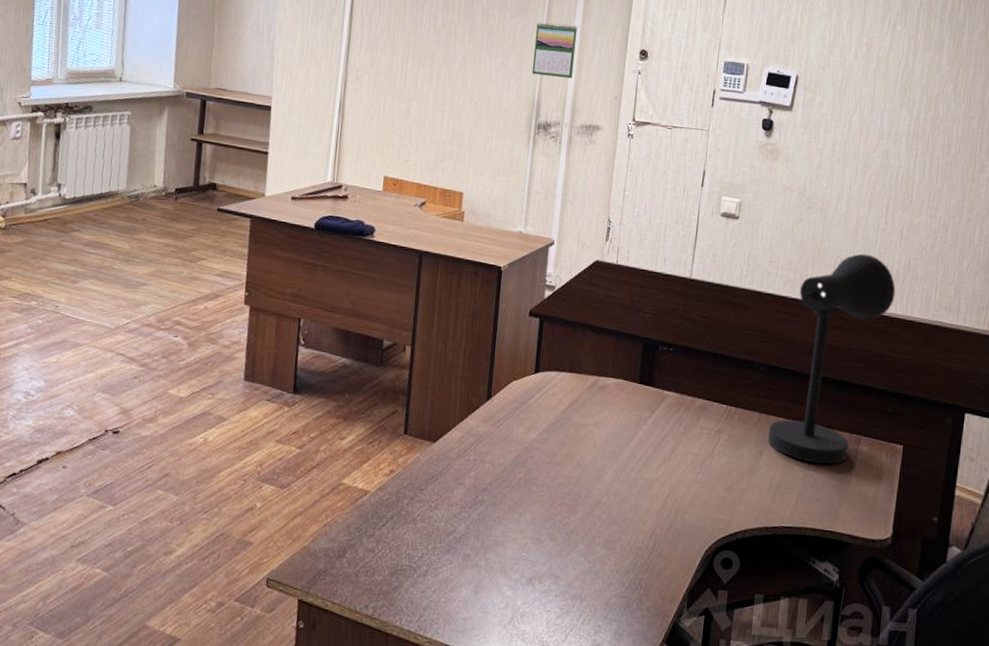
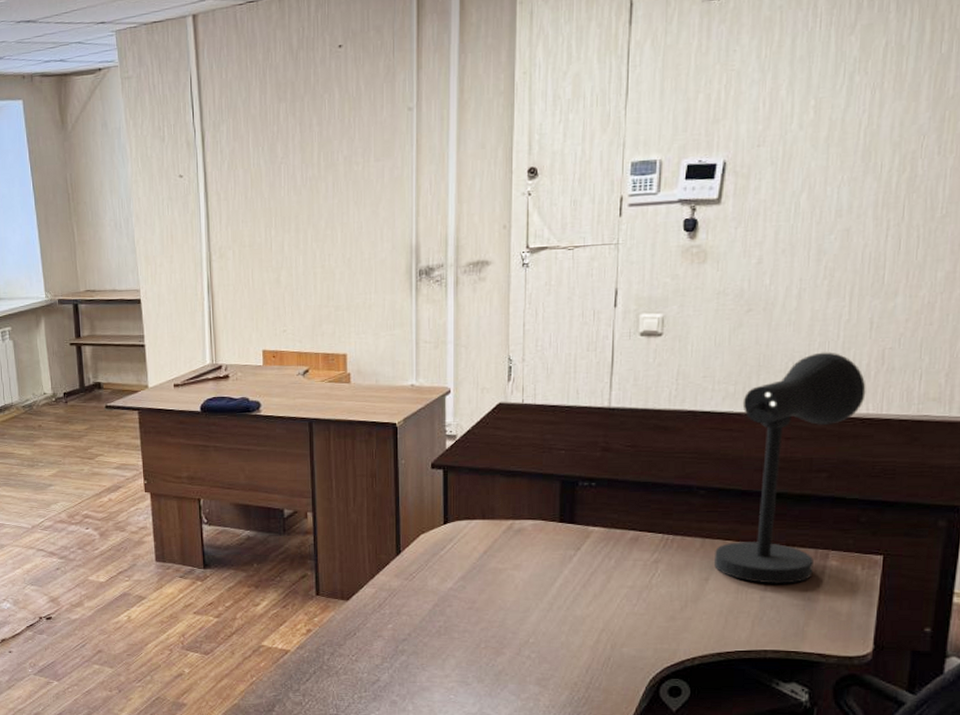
calendar: present [531,22,578,79] -> none [405,156,452,218]

